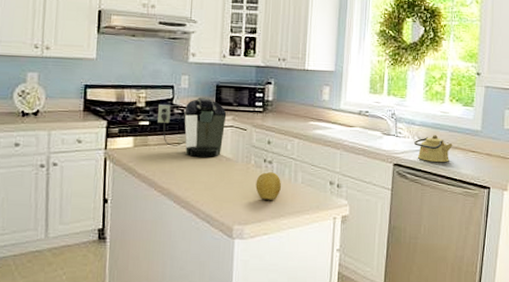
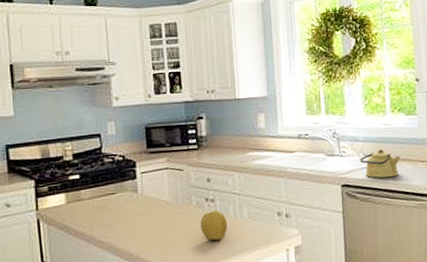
coffee maker: present [158,97,227,158] -> none [87,141,160,206]

